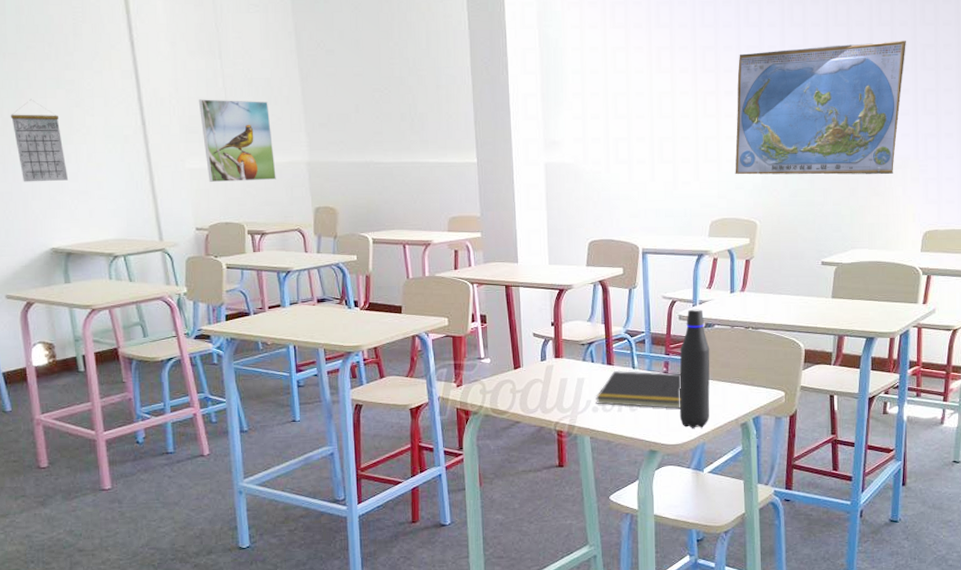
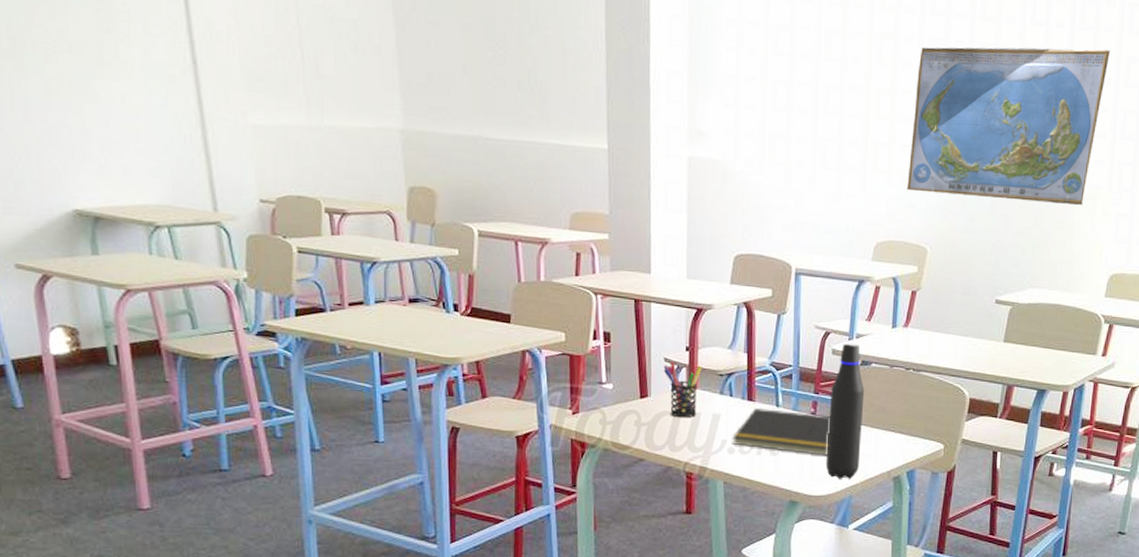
calendar: present [10,99,69,182] -> none [19,16,97,126]
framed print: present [198,99,276,182] -> none [265,38,362,148]
pen holder: none [532,336,566,383] -> present [663,361,702,417]

